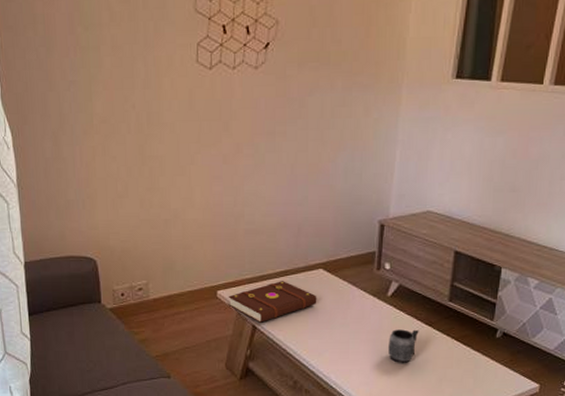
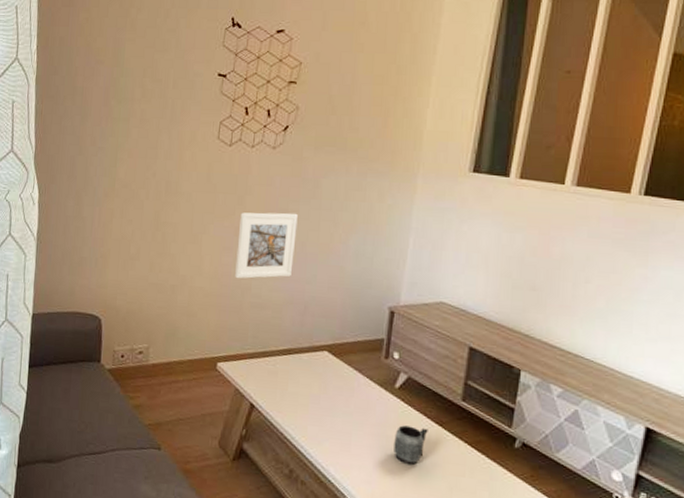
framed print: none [226,135,285,207] -> present [235,212,298,279]
book: present [228,281,317,323] -> none [227,359,320,402]

